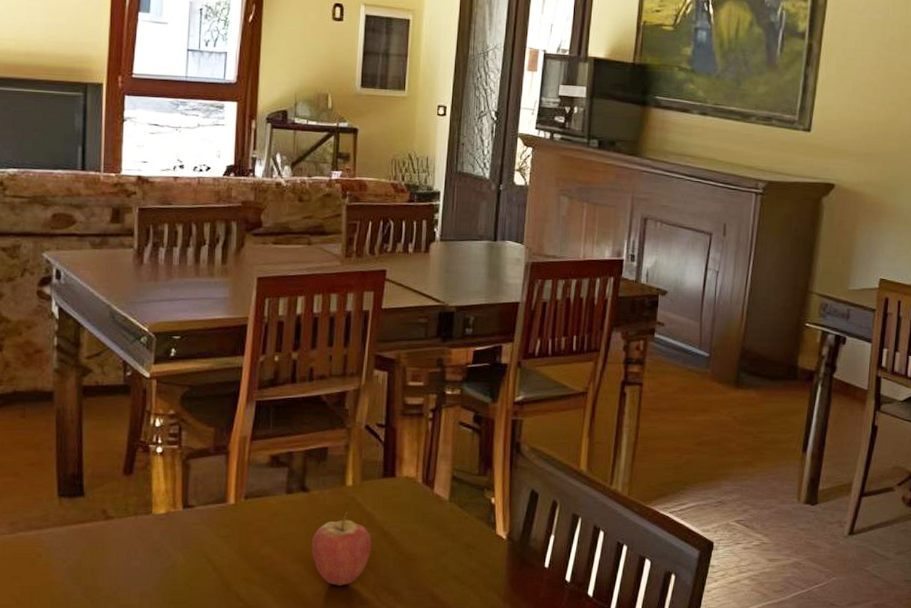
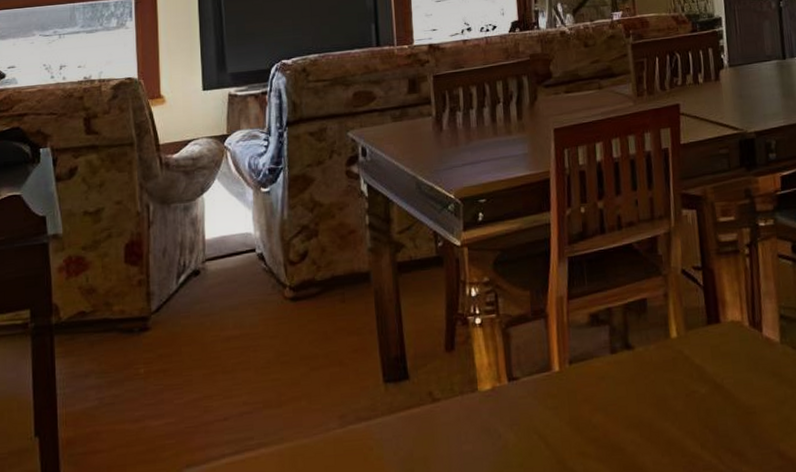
fruit: present [311,509,372,586] -> none [643,364,707,452]

